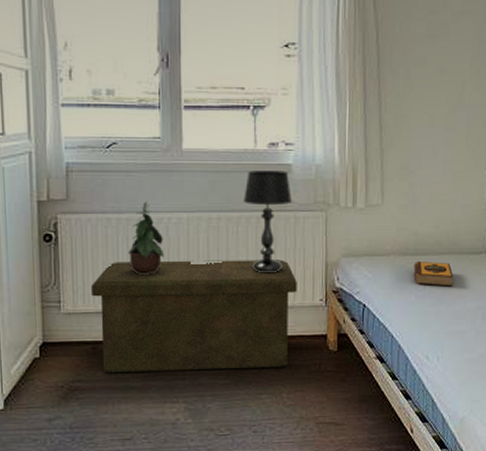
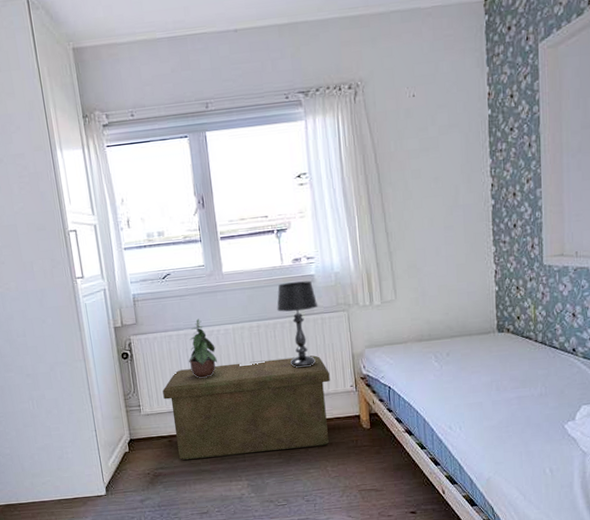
hardback book: present [413,260,454,287] -> none [429,344,467,365]

